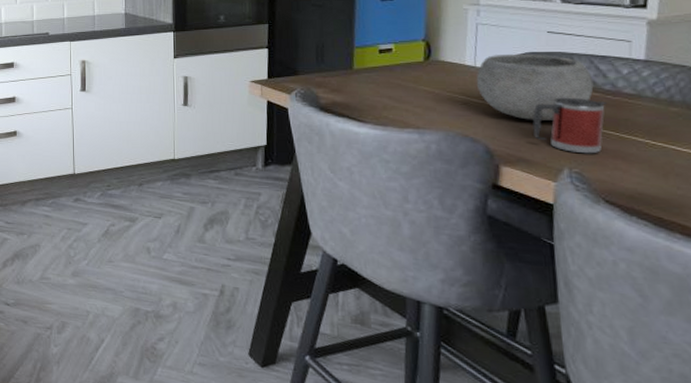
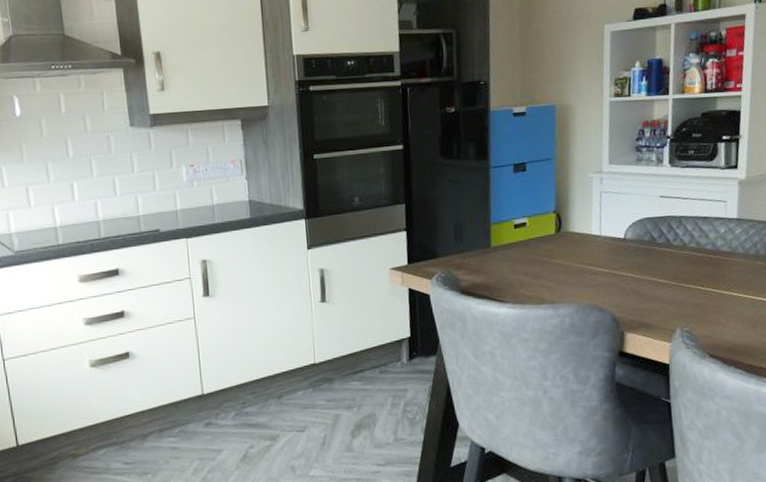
bowl: present [476,53,594,120] -> none [601,219,698,285]
mug: present [532,97,608,154] -> none [650,259,710,313]

